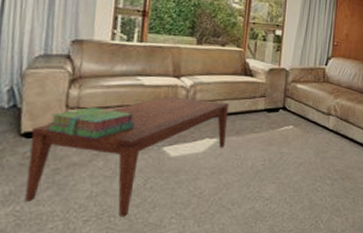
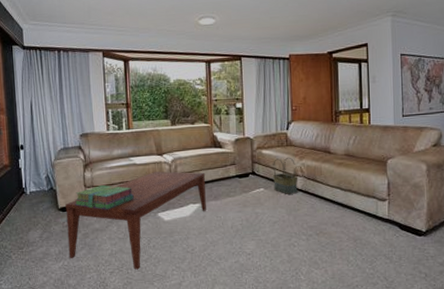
basket: none [304,94,331,134] -> present [273,157,298,194]

